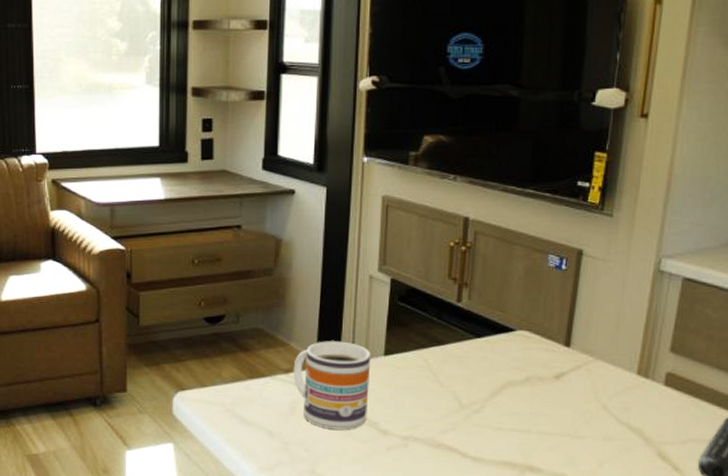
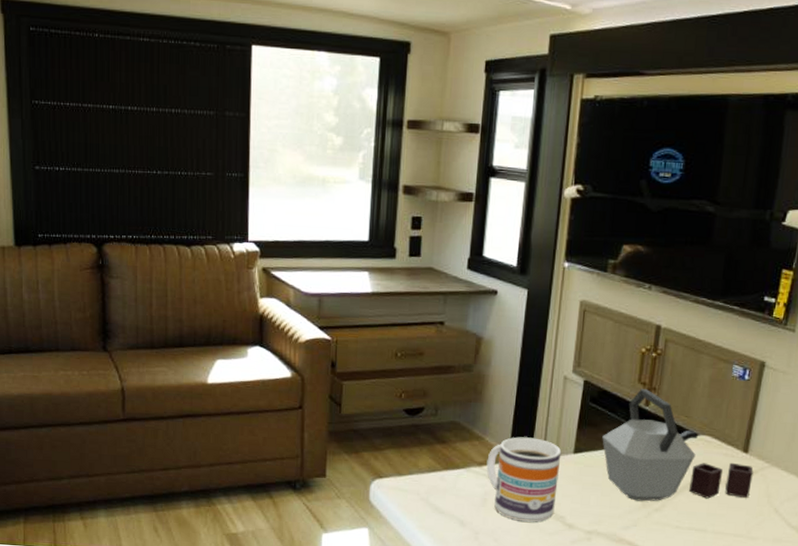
kettle: none [413,285,577,403] -> present [602,389,754,502]

